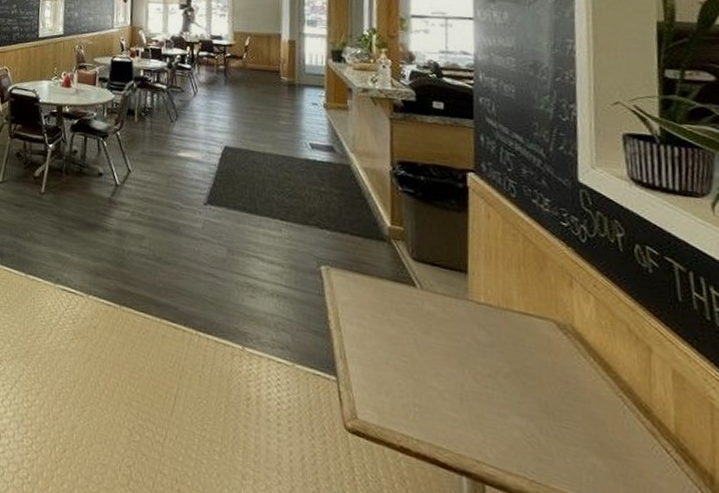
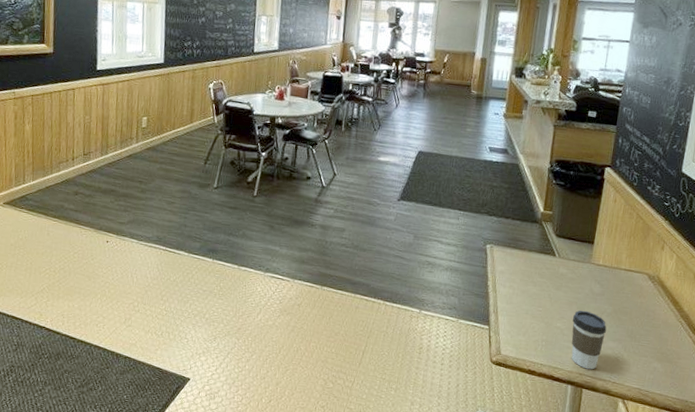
coffee cup: none [454,365,507,457] -> present [571,310,607,370]

